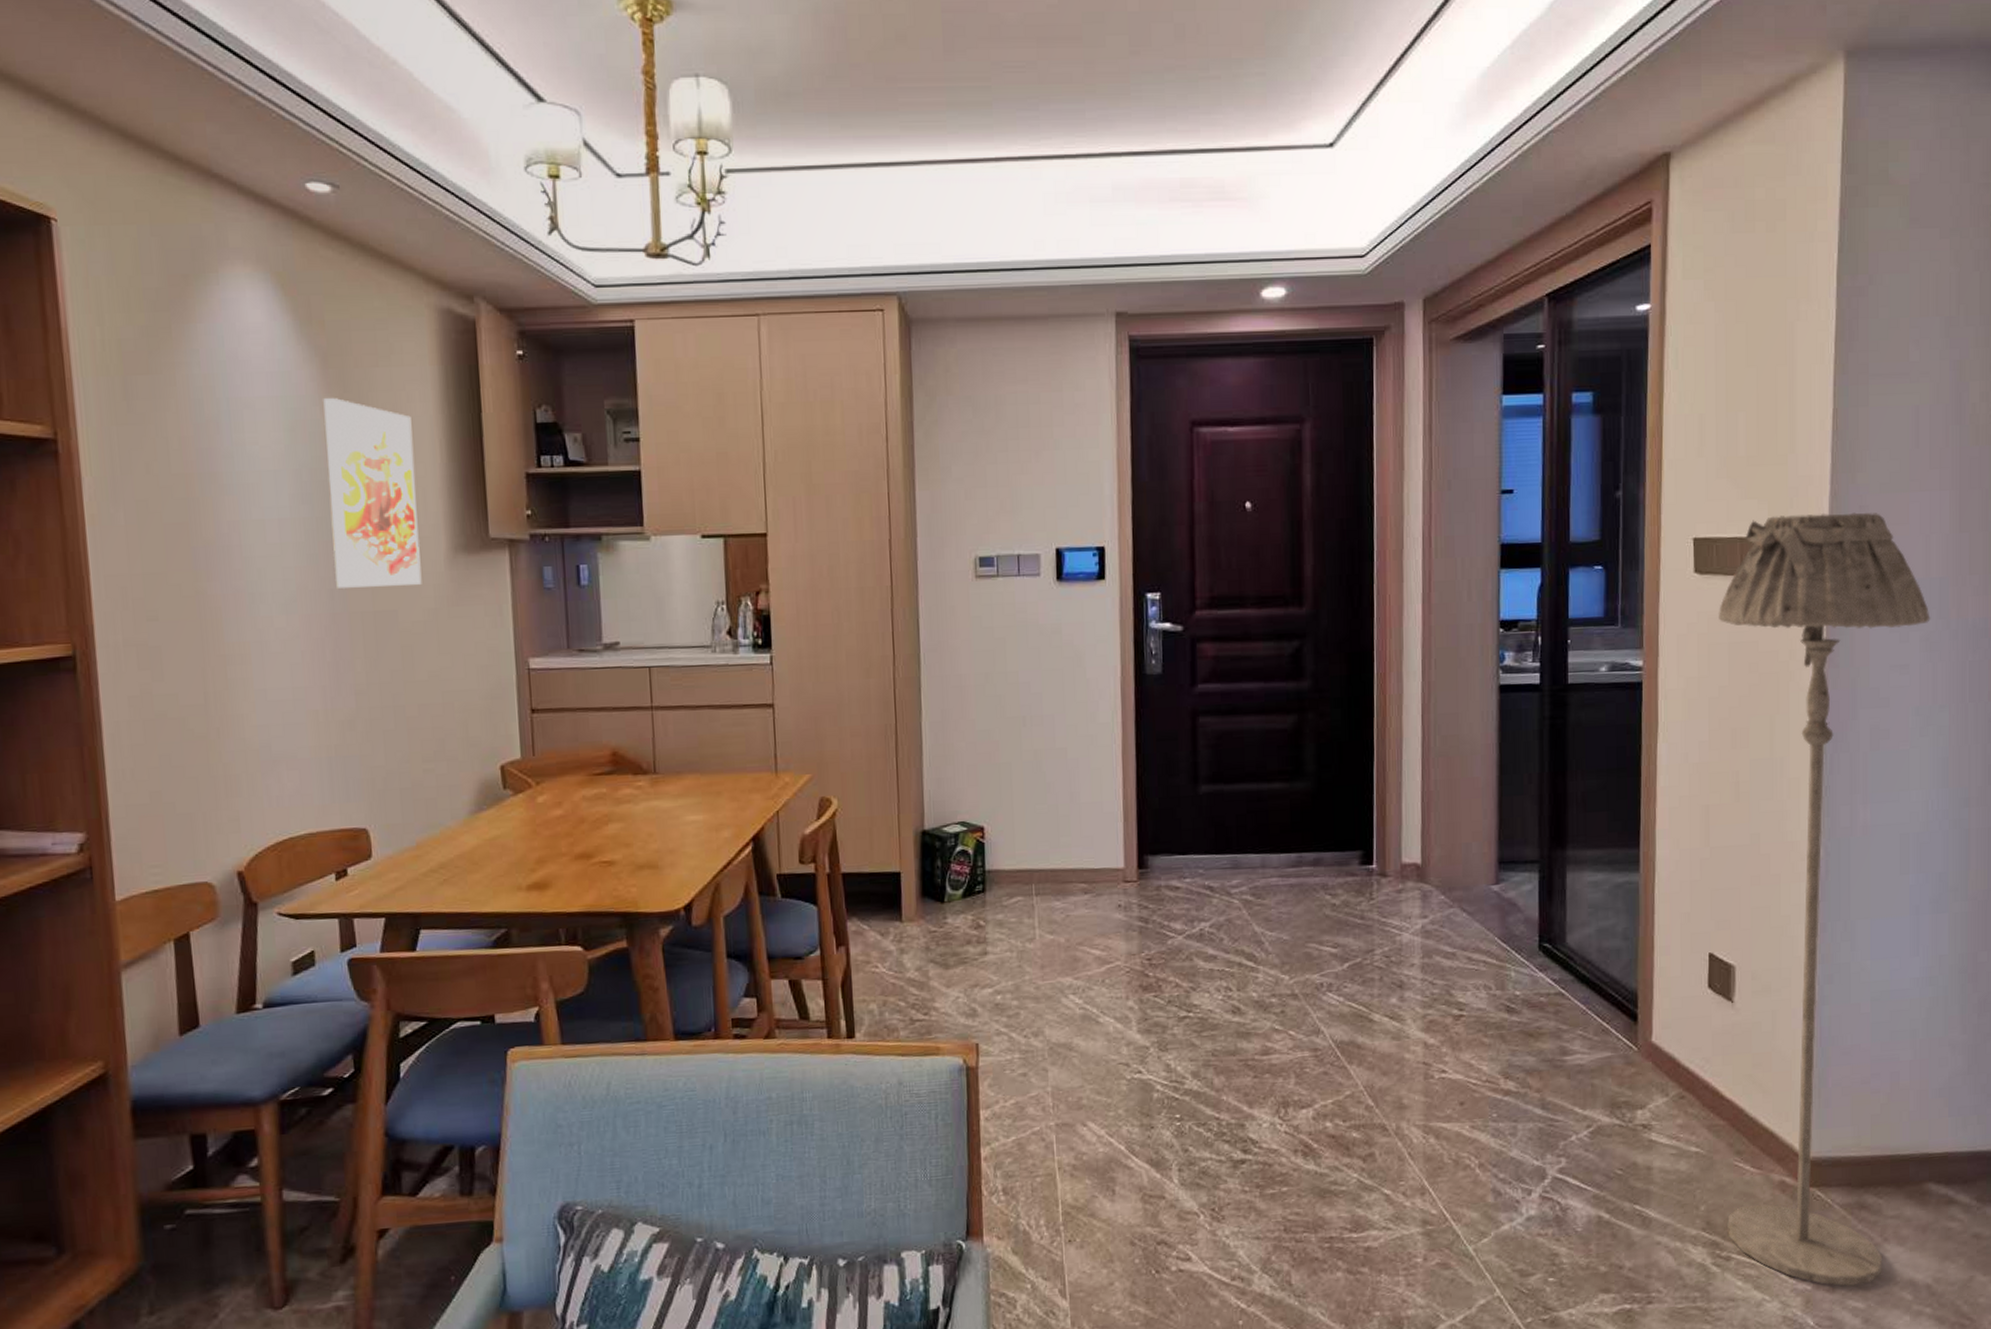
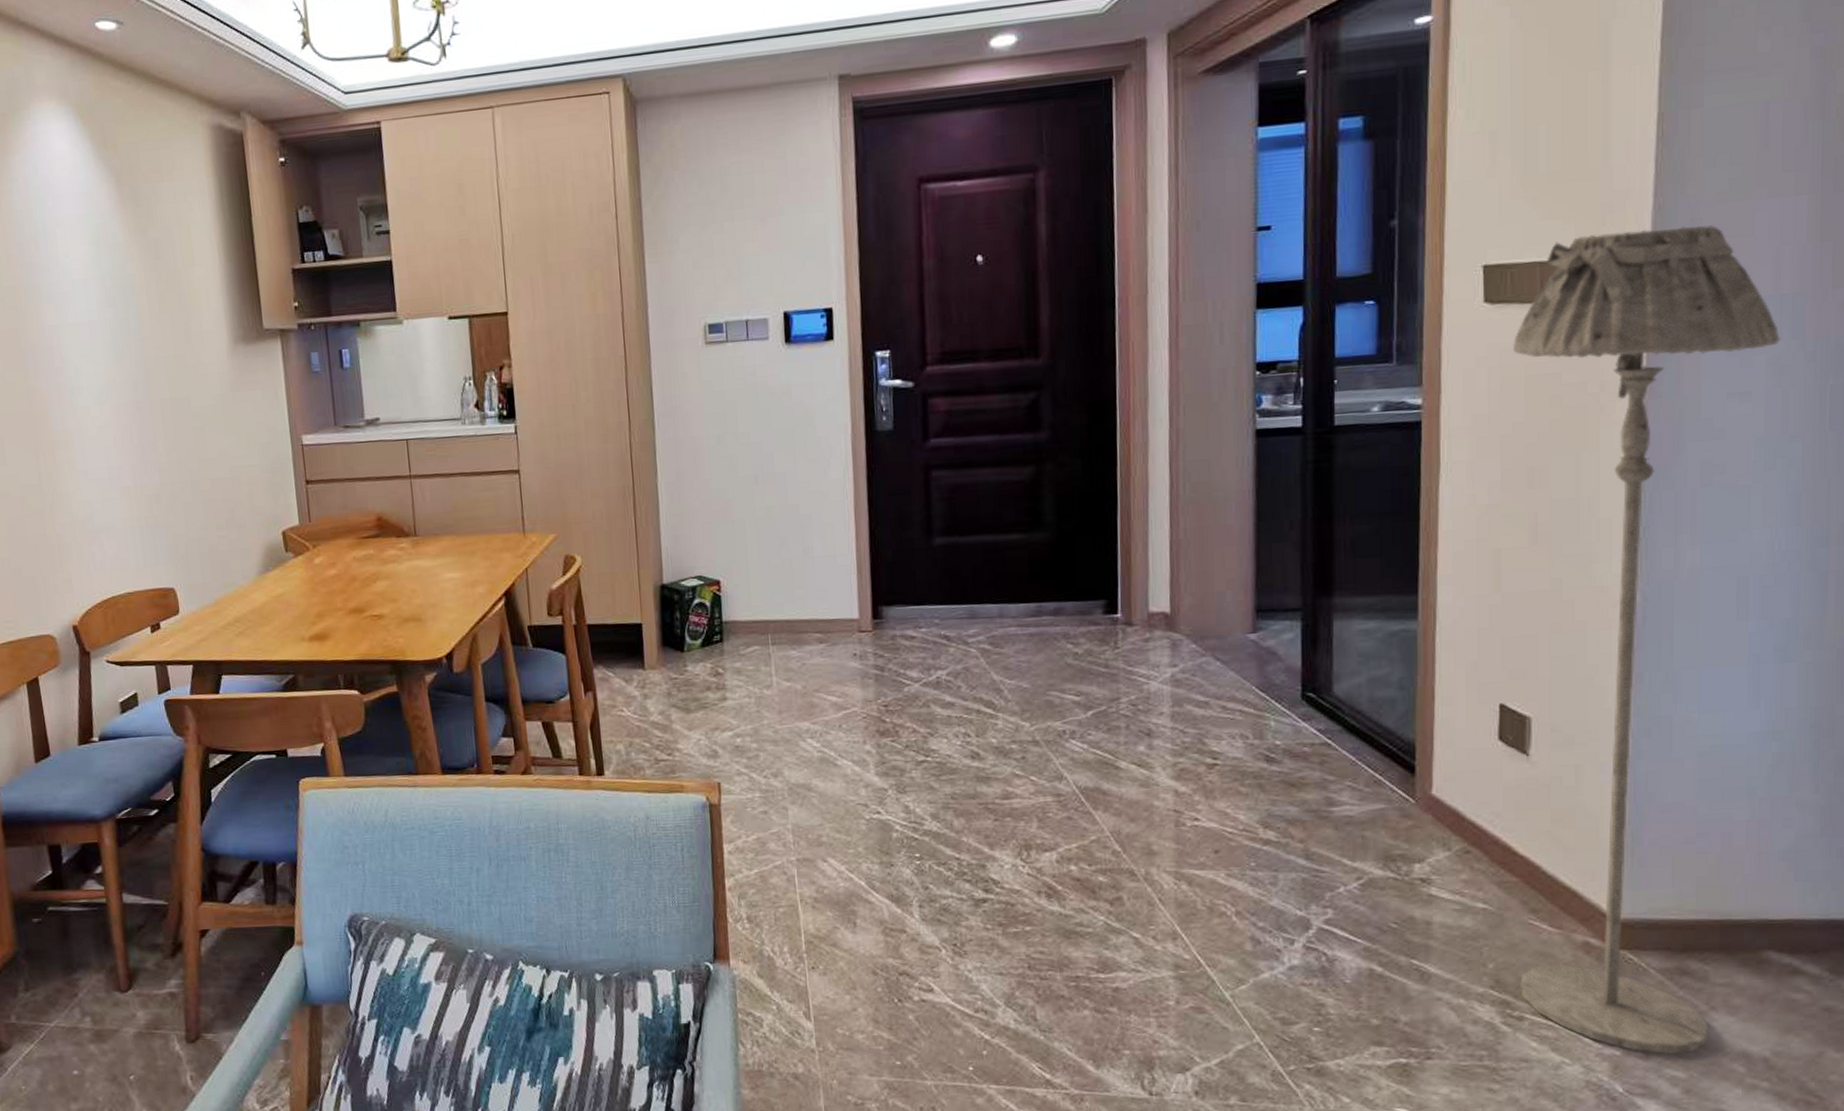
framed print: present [323,398,422,588] -> none [120,212,209,380]

